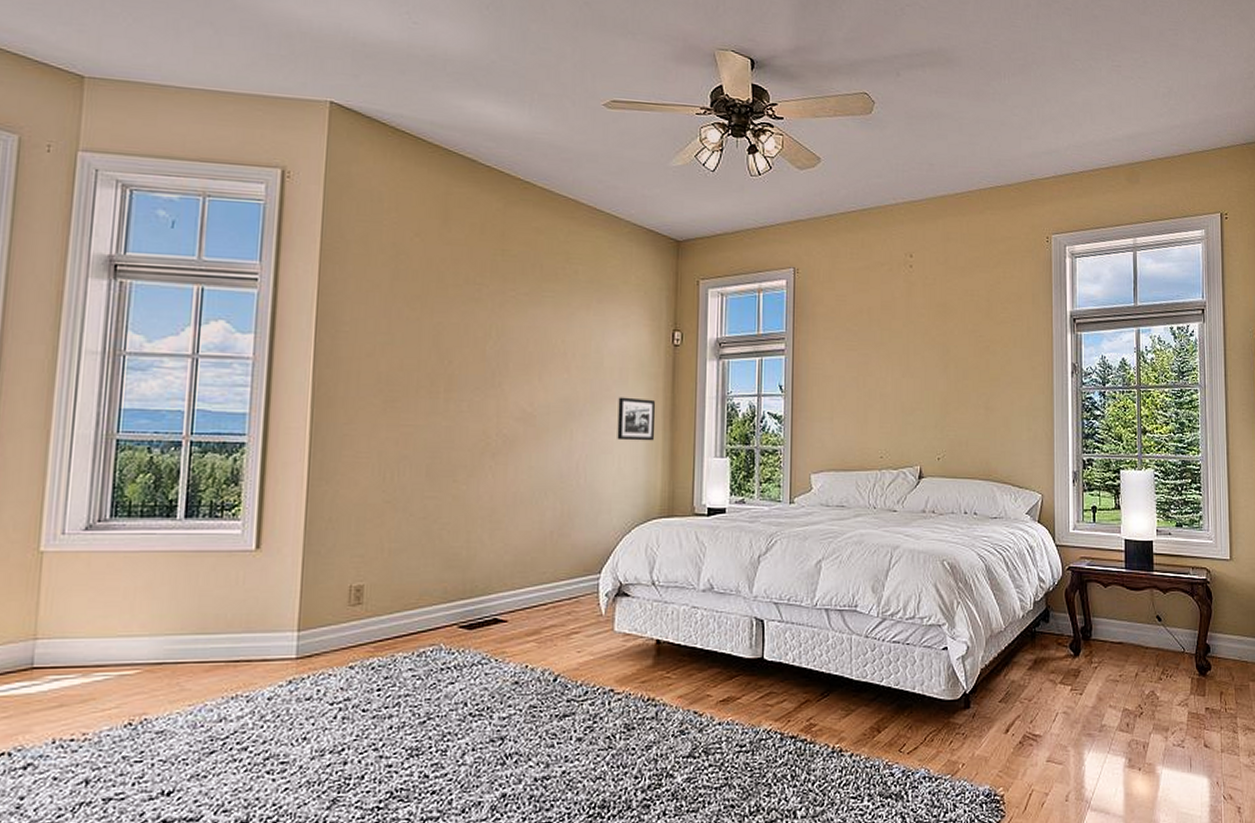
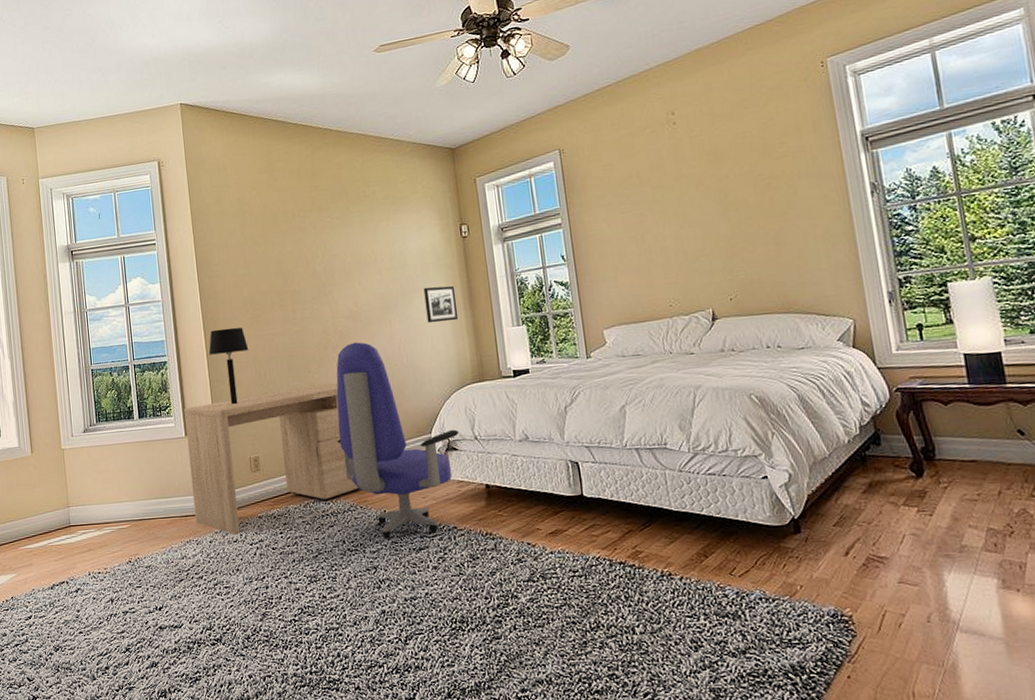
desk: none [250,499,497,689] -> present [184,383,359,534]
table lamp: none [313,409,375,513] -> present [209,327,249,405]
office chair: none [477,451,635,702] -> present [336,342,460,539]

